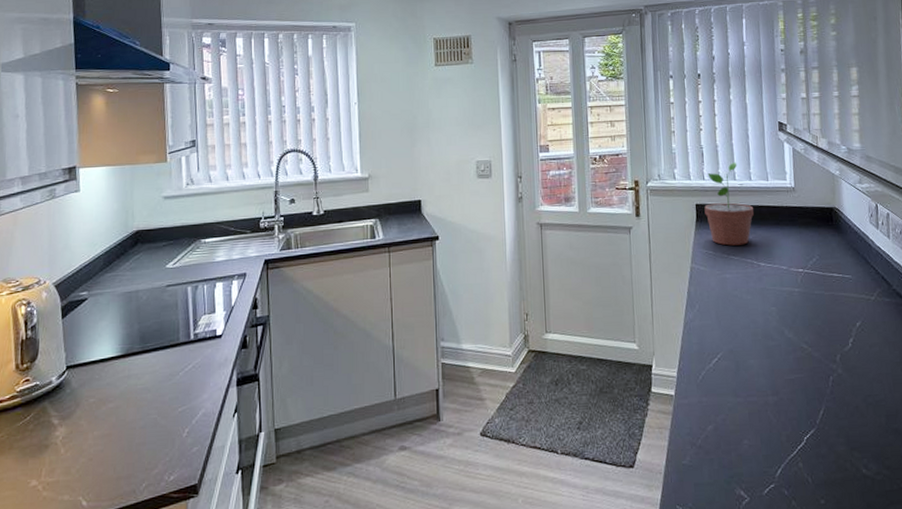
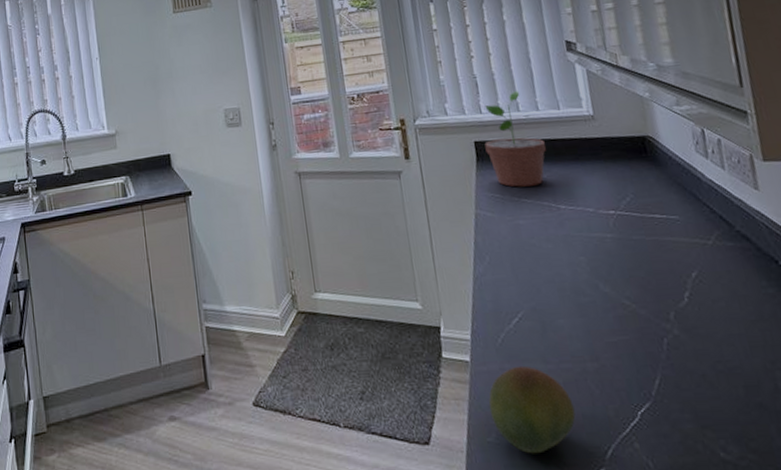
fruit: none [686,399,756,474] -> present [488,365,576,454]

